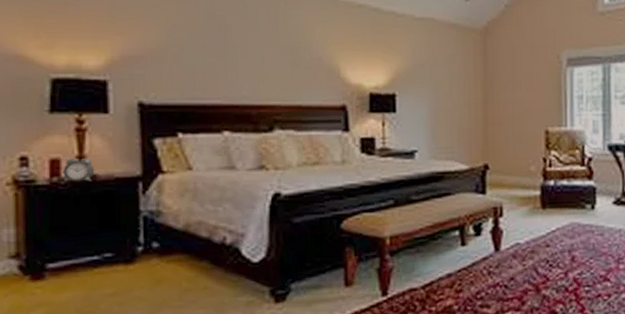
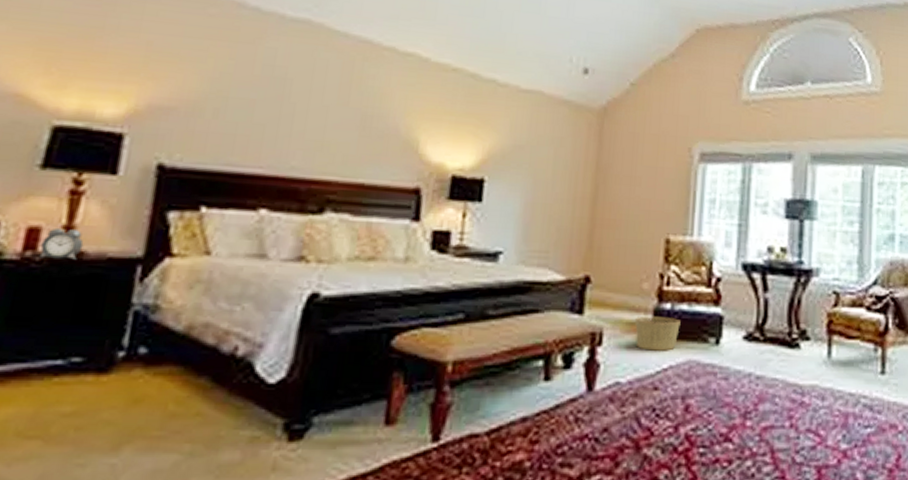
basket: none [526,191,563,218] -> present [634,316,681,351]

